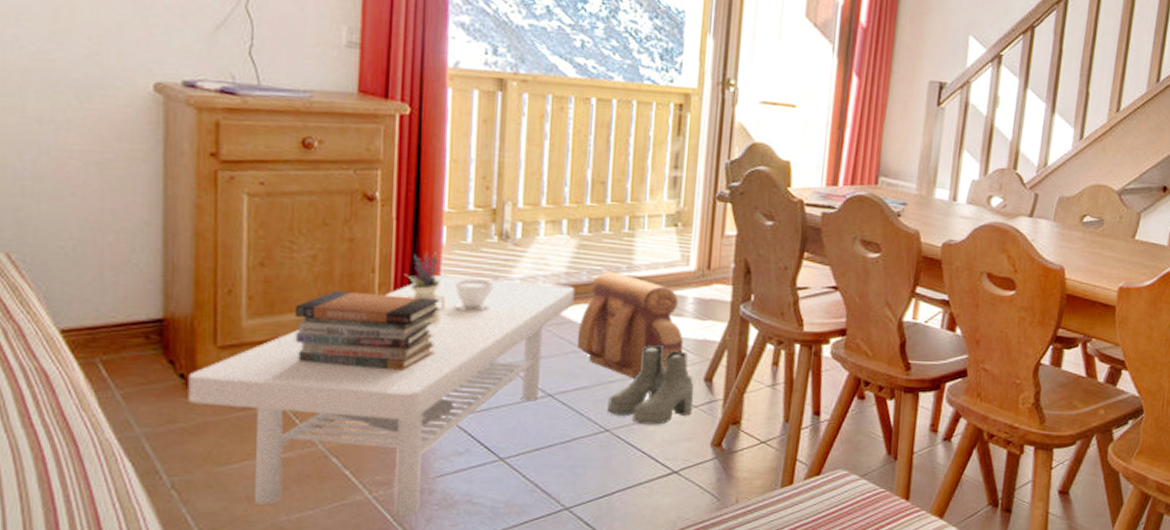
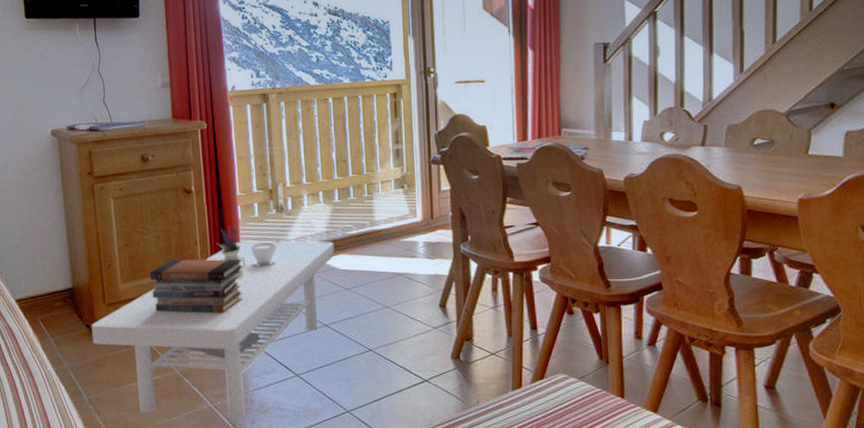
backpack: present [576,272,683,379] -> none [340,228,419,309]
boots: present [608,344,695,425] -> none [368,281,434,344]

